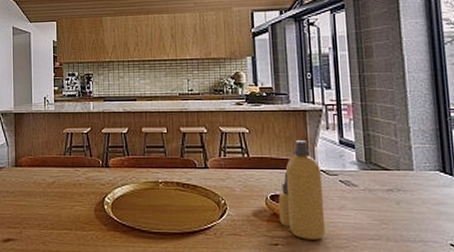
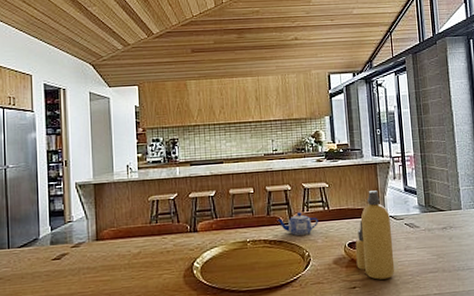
teapot: none [191,157,237,183] -> present [277,212,319,236]

